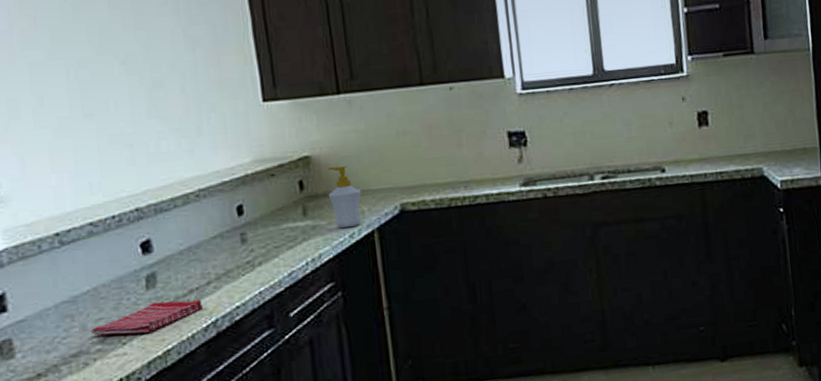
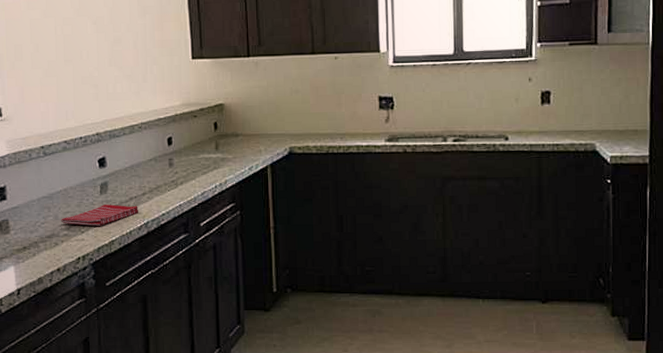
soap bottle: present [328,165,362,229] -> none [235,113,261,162]

